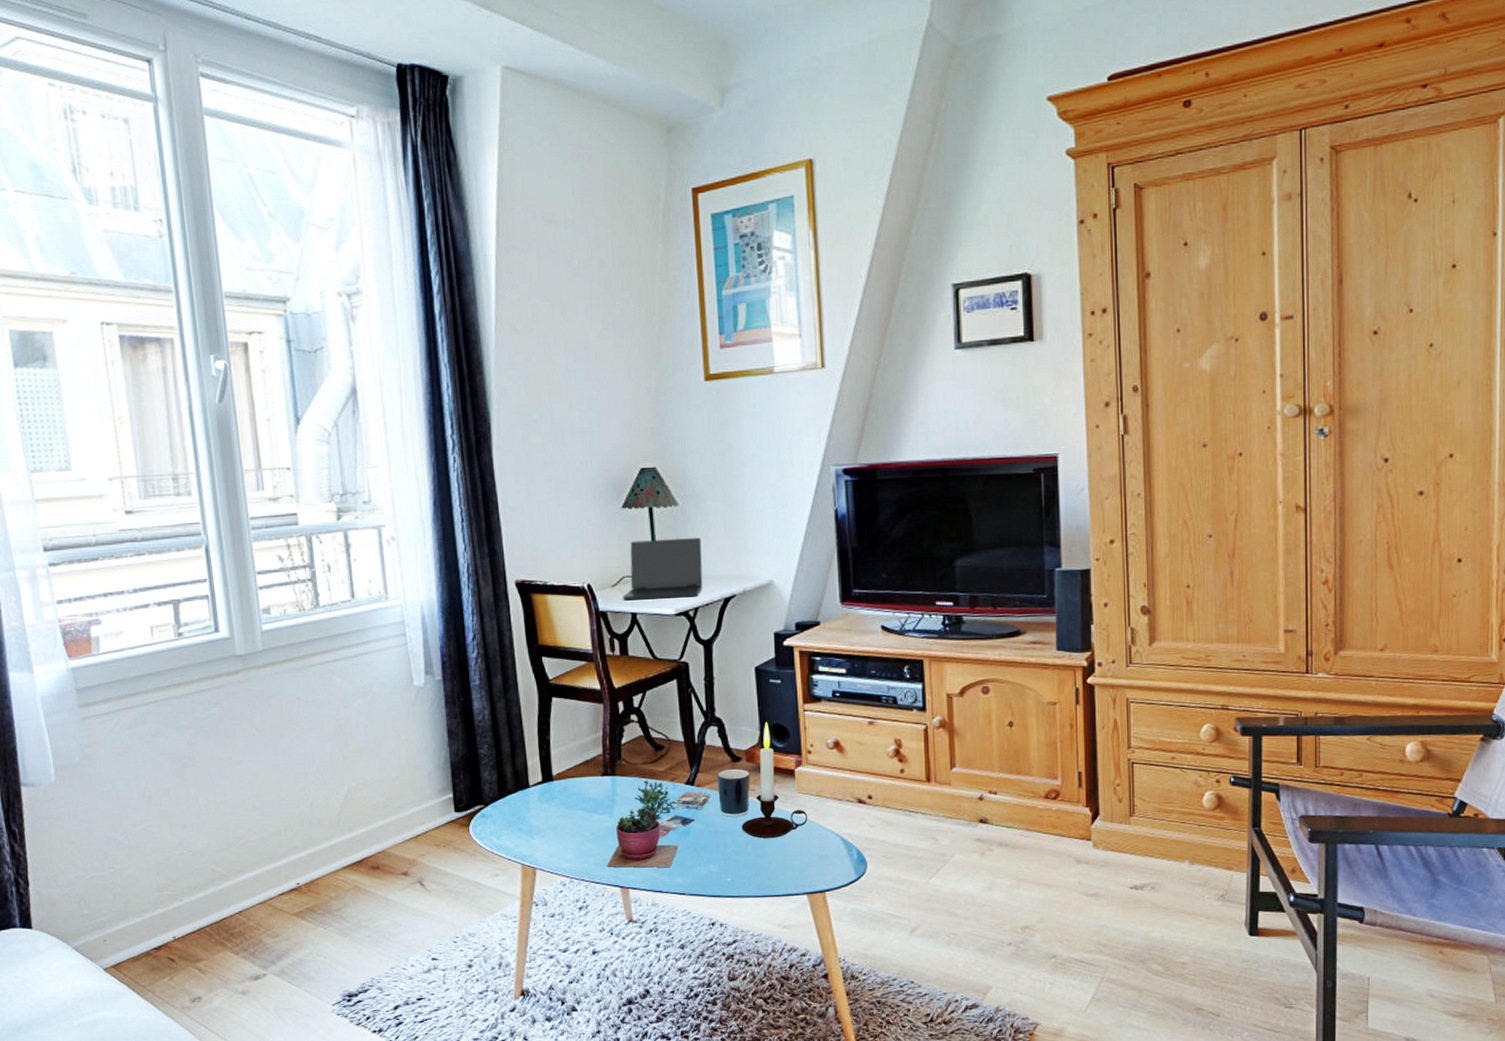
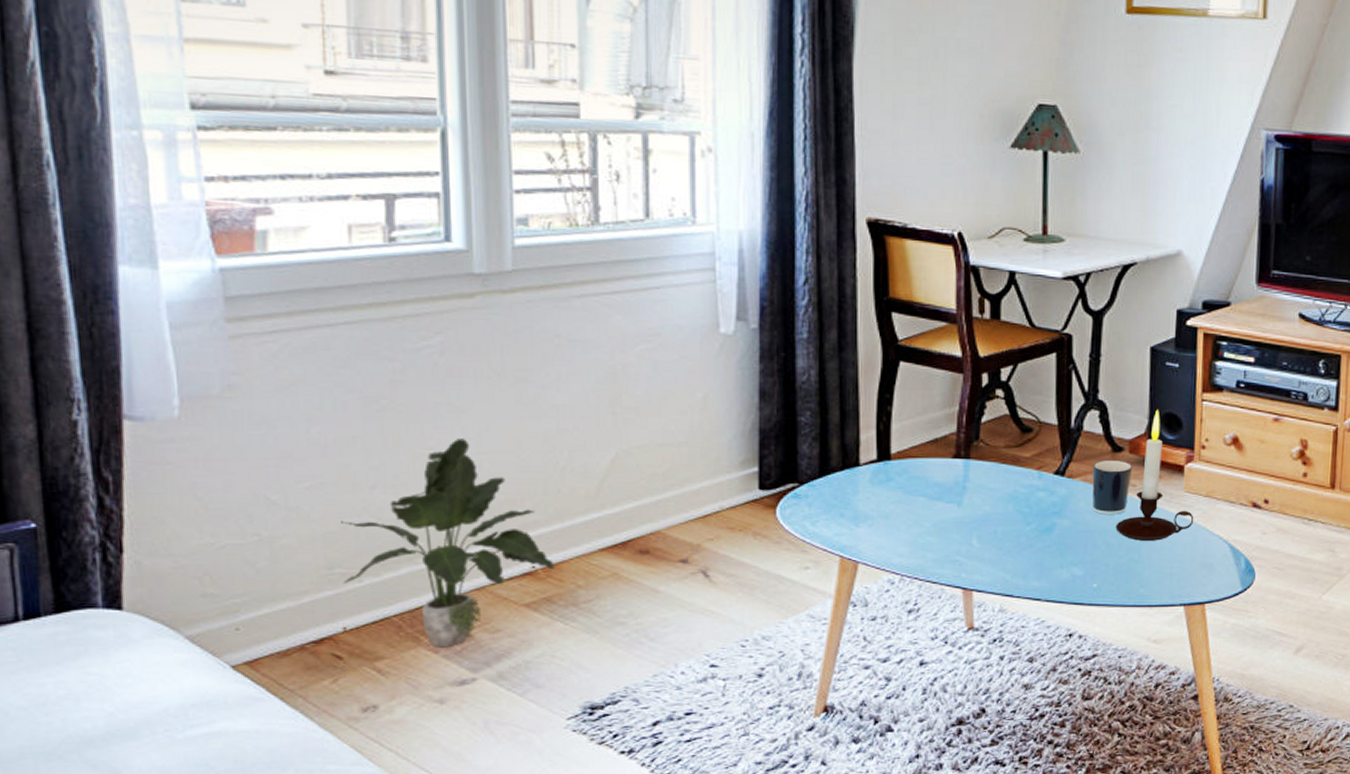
potted plant: none [165,784,313,950] -> present [341,437,554,648]
succulent plant: present [606,780,679,868] -> none [947,466,1040,569]
laptop: present [623,538,703,601] -> none [1001,188,1103,260]
magazine: present [658,790,711,839] -> none [1015,481,1083,535]

